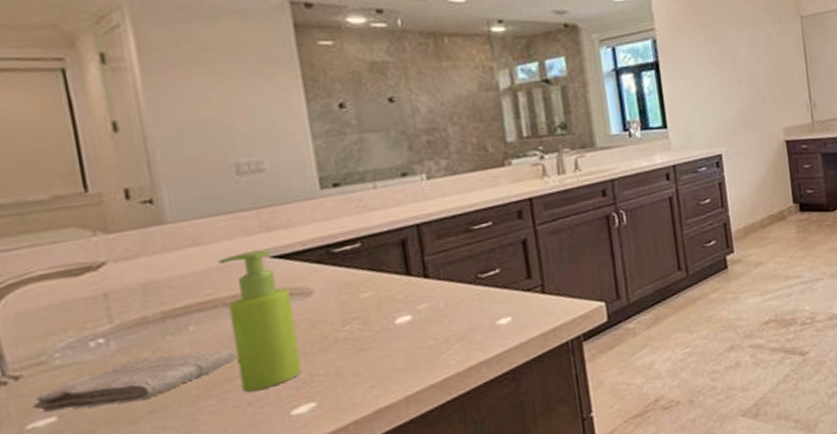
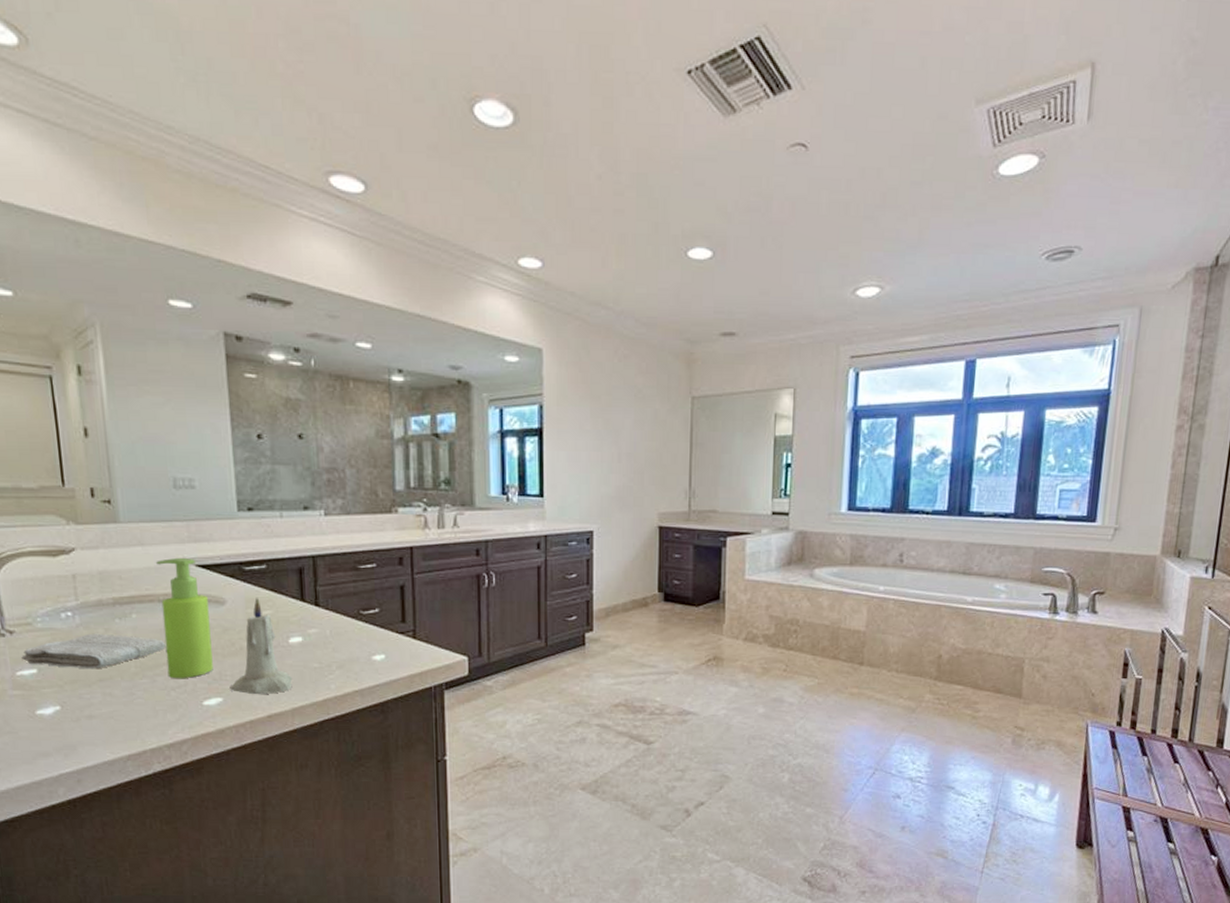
candle: none [324,281,404,392] -> present [229,598,292,694]

